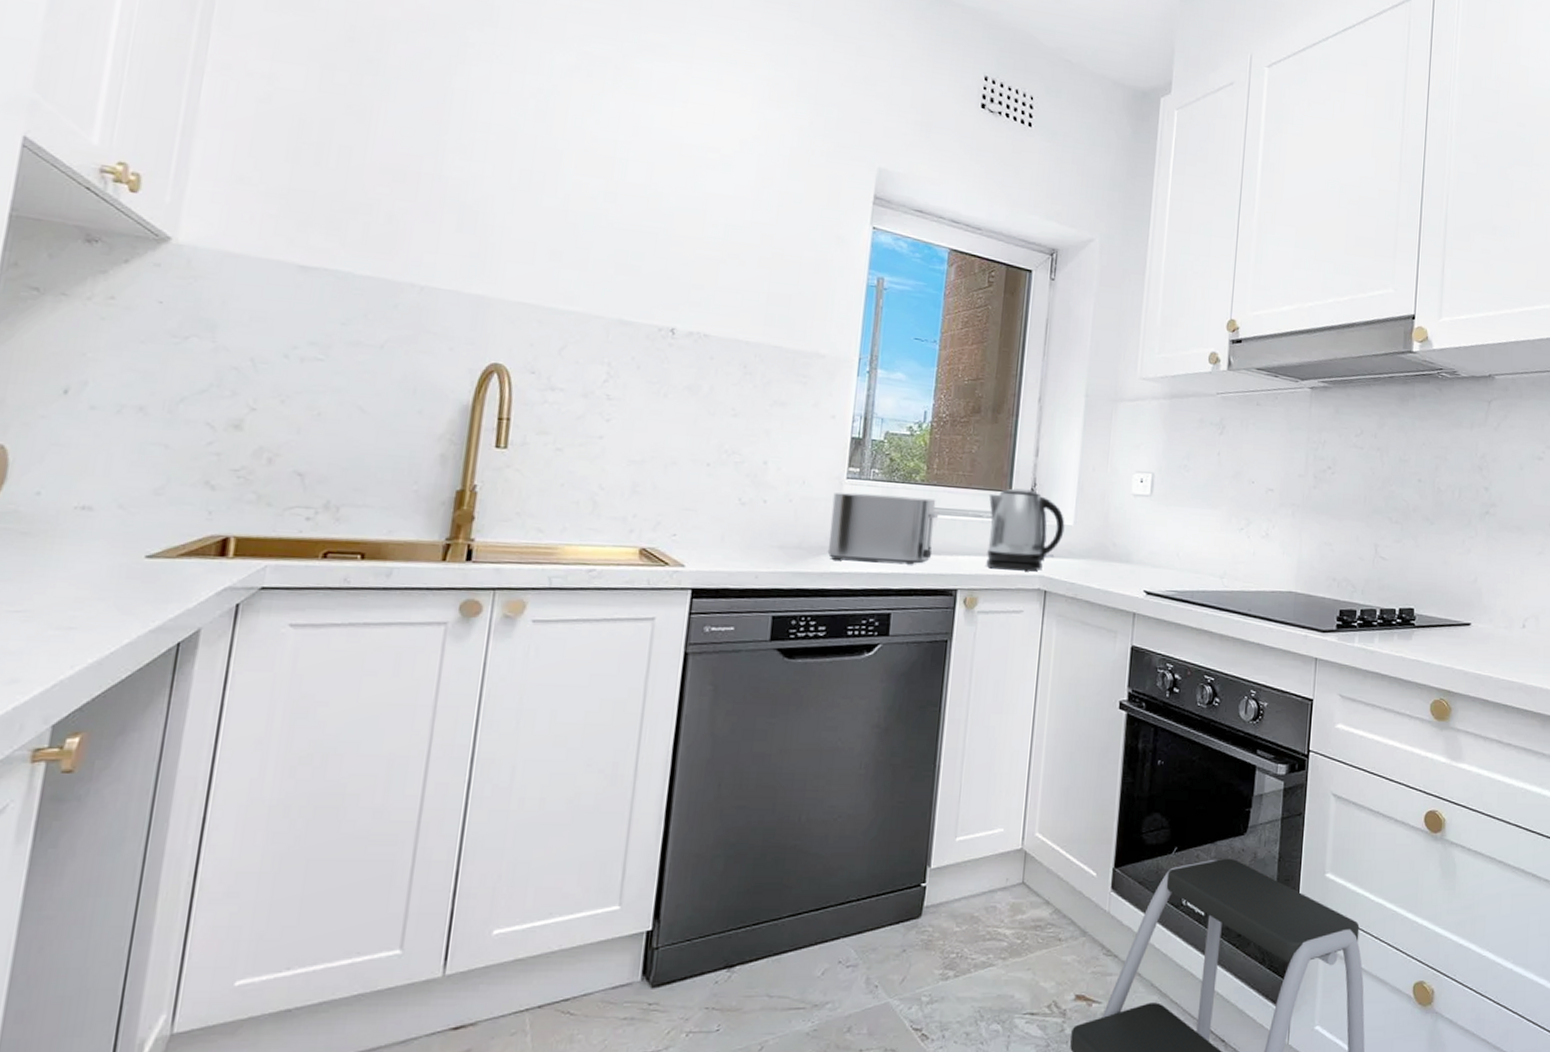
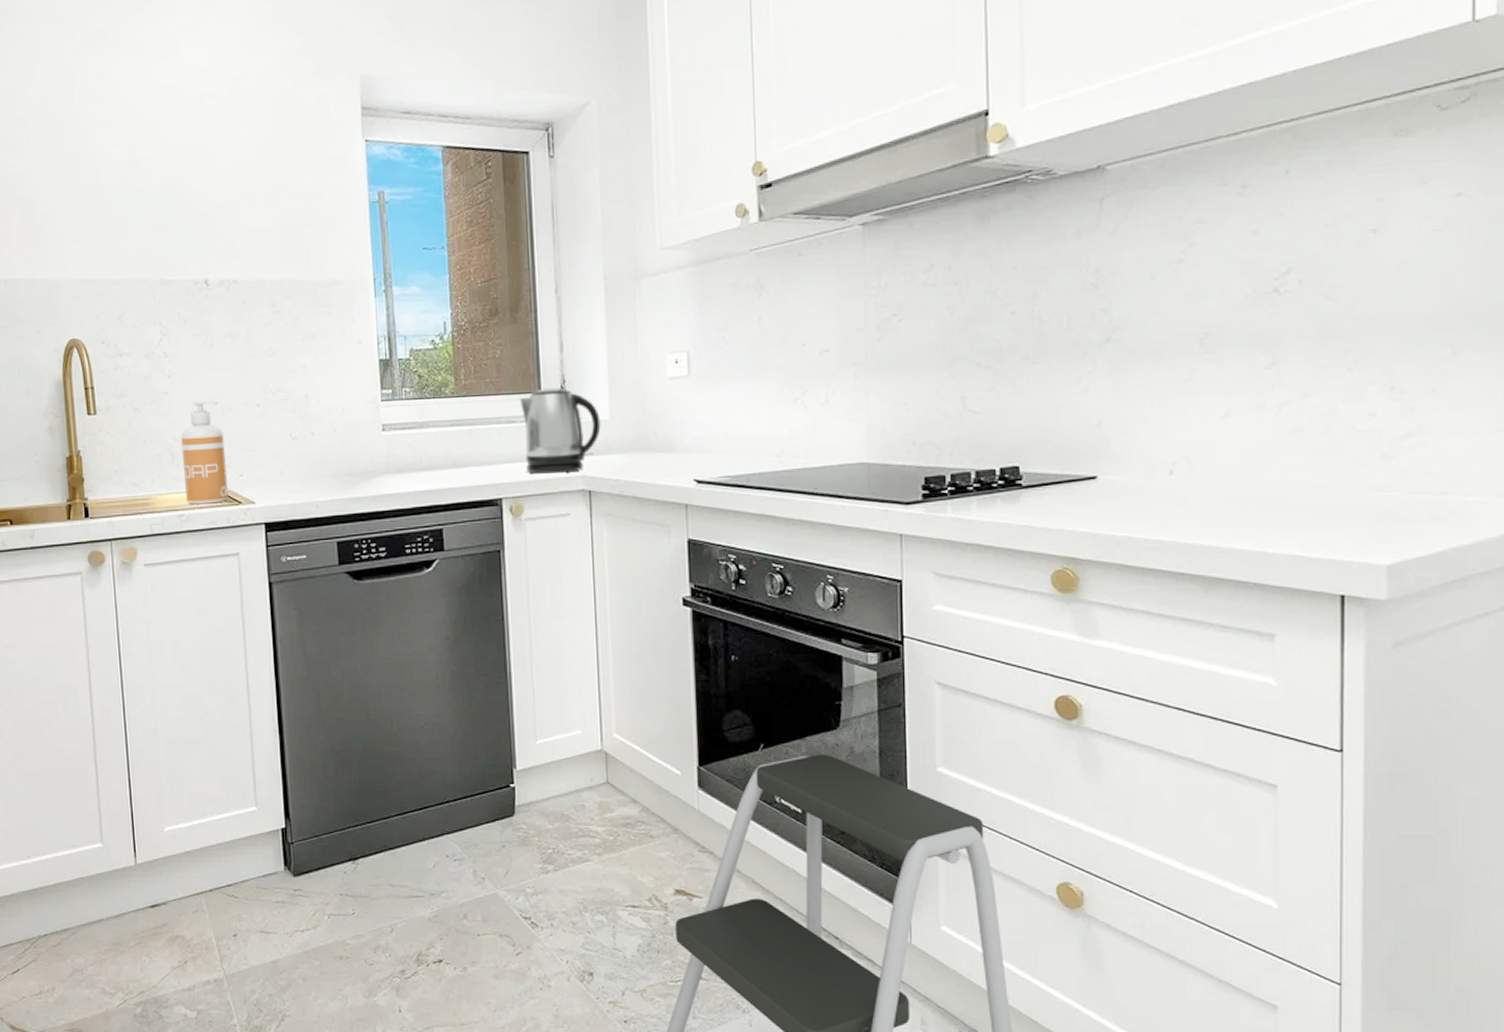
soap dispenser: none [601,451,662,562] -> present [180,401,229,505]
toaster: present [827,492,939,565] -> none [372,410,474,482]

